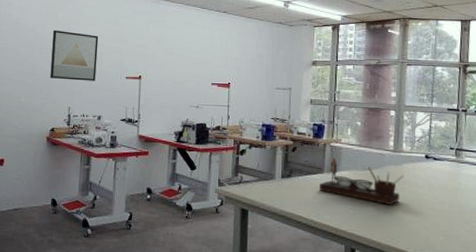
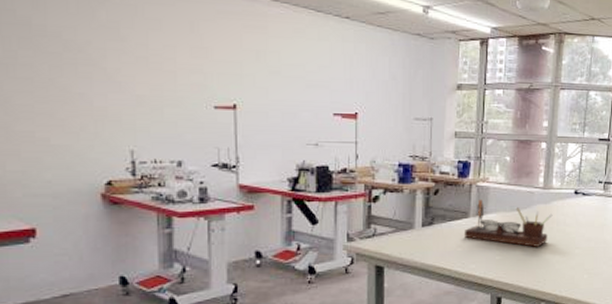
wall art: present [50,29,99,81] -> none [92,36,169,113]

